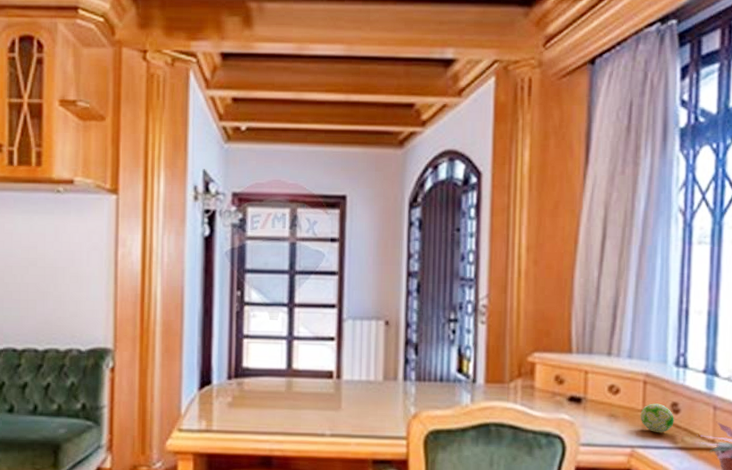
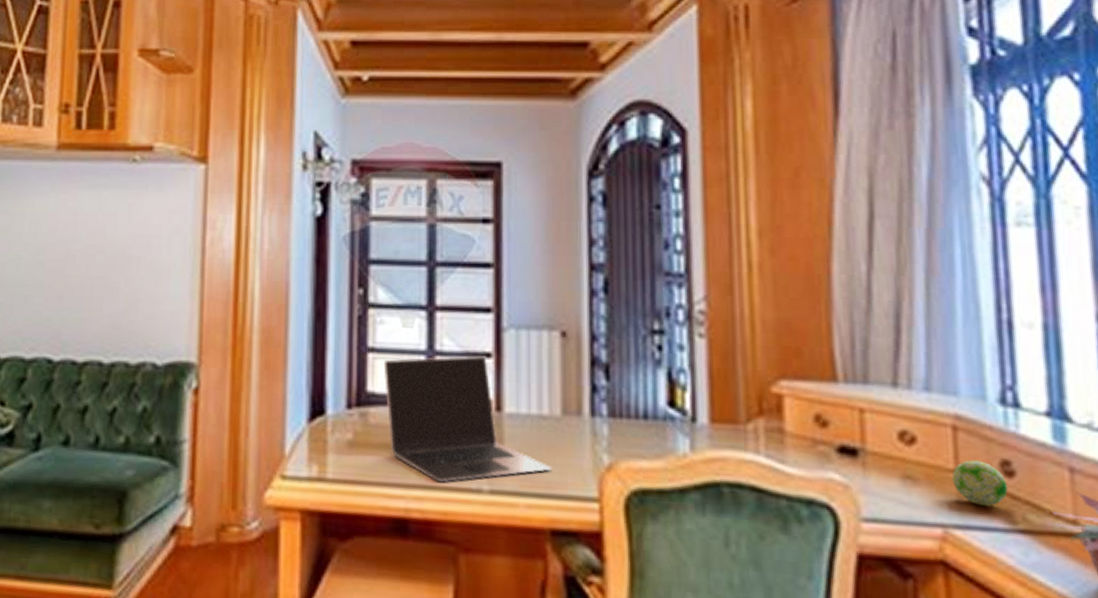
laptop: none [255,339,375,430] -> present [383,356,553,483]

